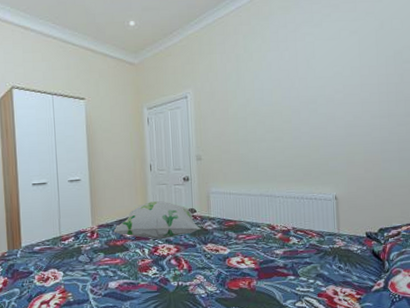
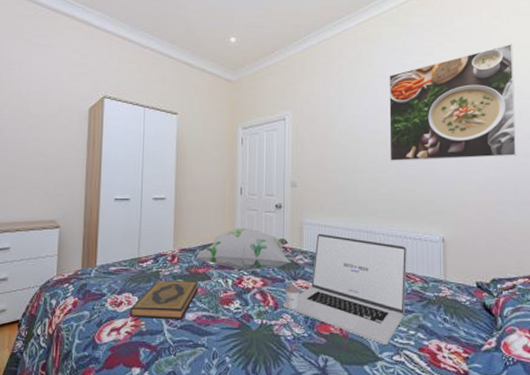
hardback book: none [56,253,119,290] -> present [129,280,199,320]
laptop: none [195,200,305,294] -> present [282,233,407,345]
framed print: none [281,12,400,129] -> present [389,44,517,161]

